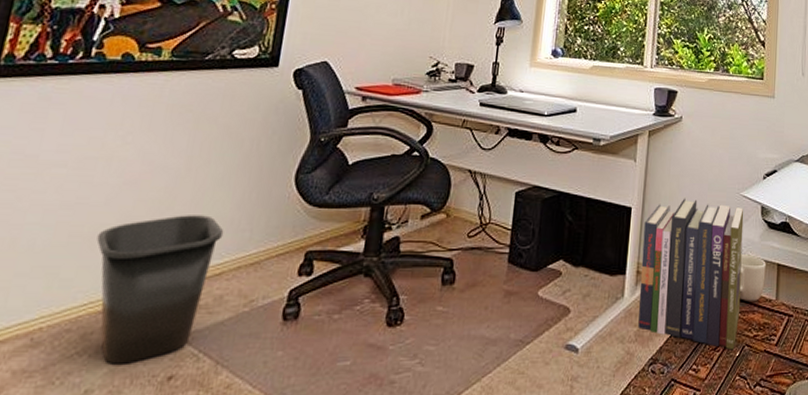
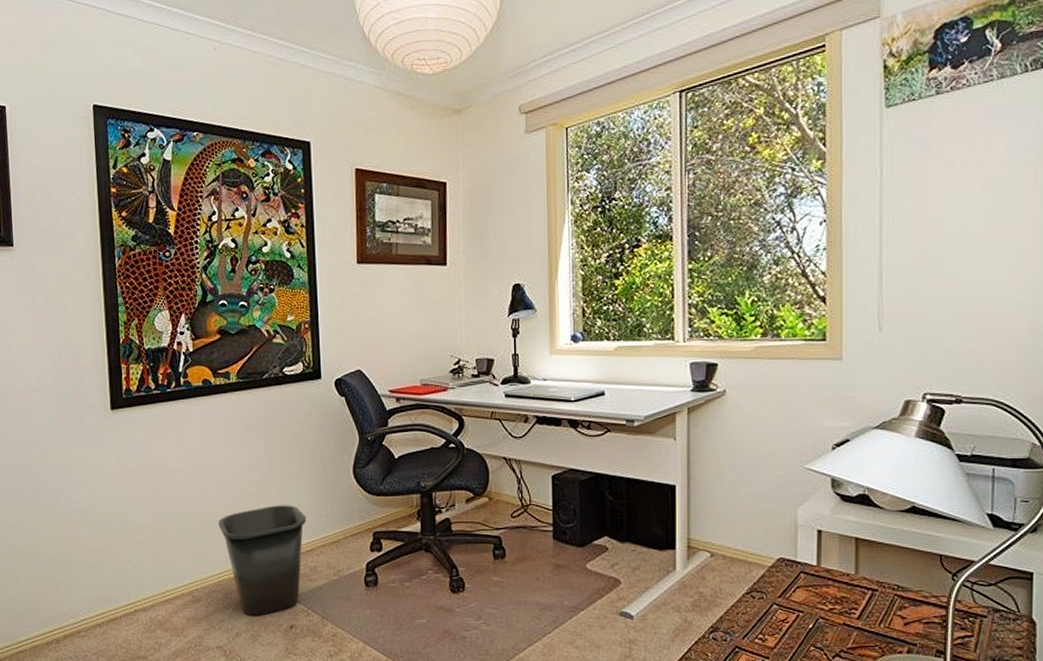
books: present [638,198,744,350] -> none [692,473,811,622]
mug: present [739,255,766,302] -> none [808,529,841,576]

